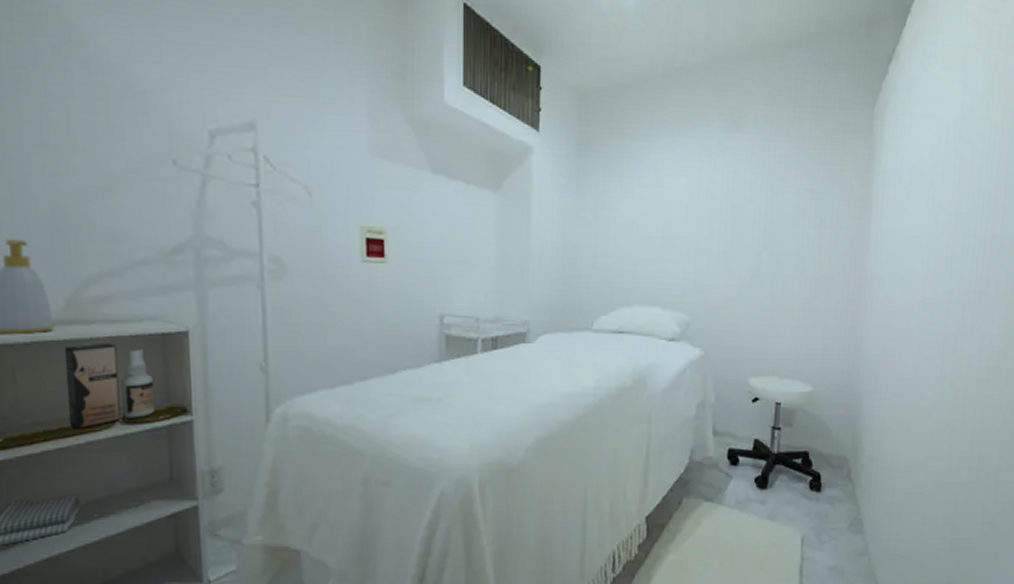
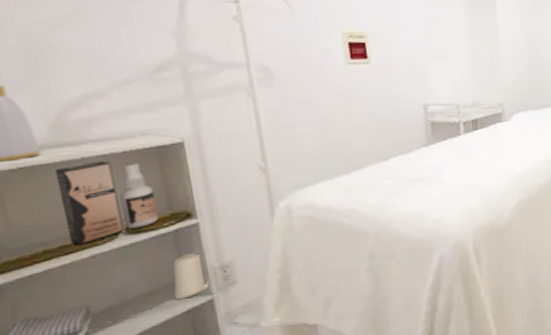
candle: none [160,451,196,501] -> present [173,251,209,300]

